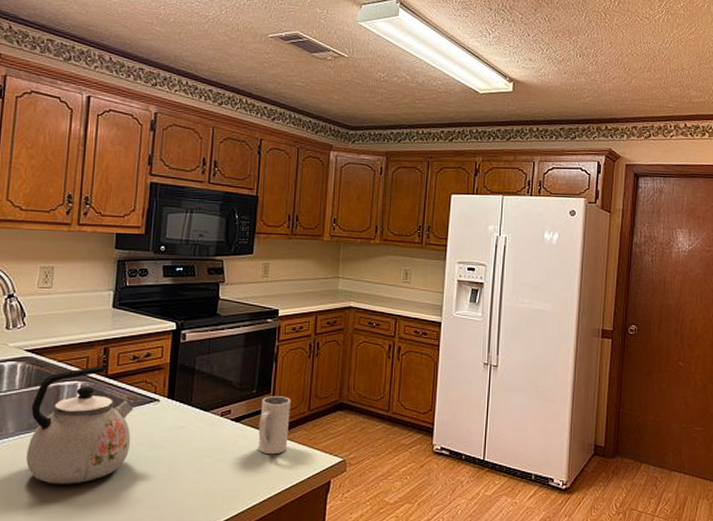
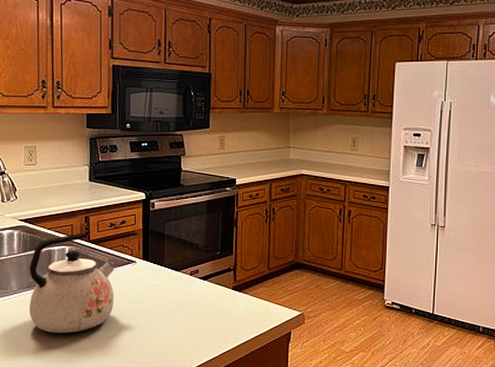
mug: present [258,396,291,455] -> none [224,257,252,309]

